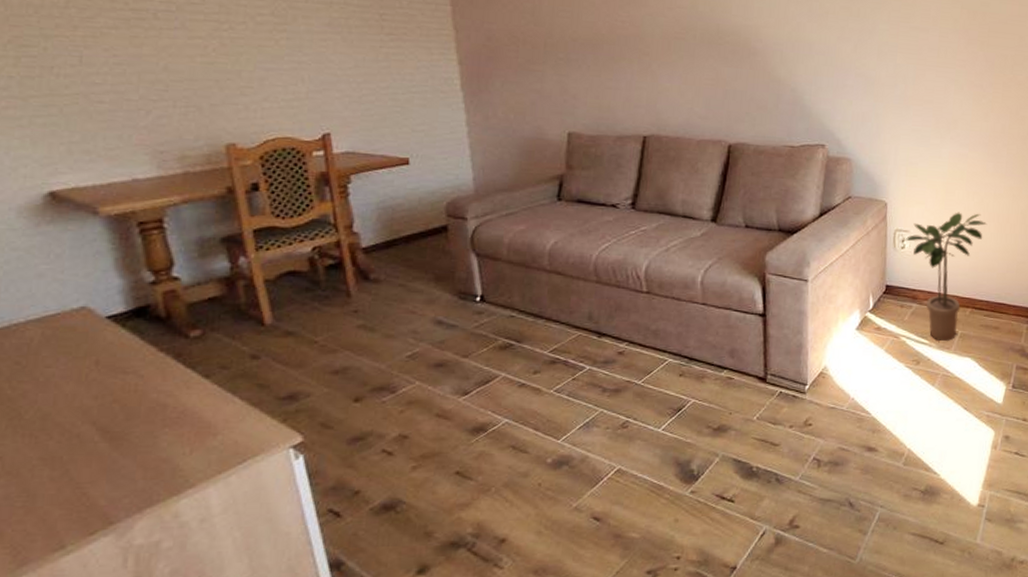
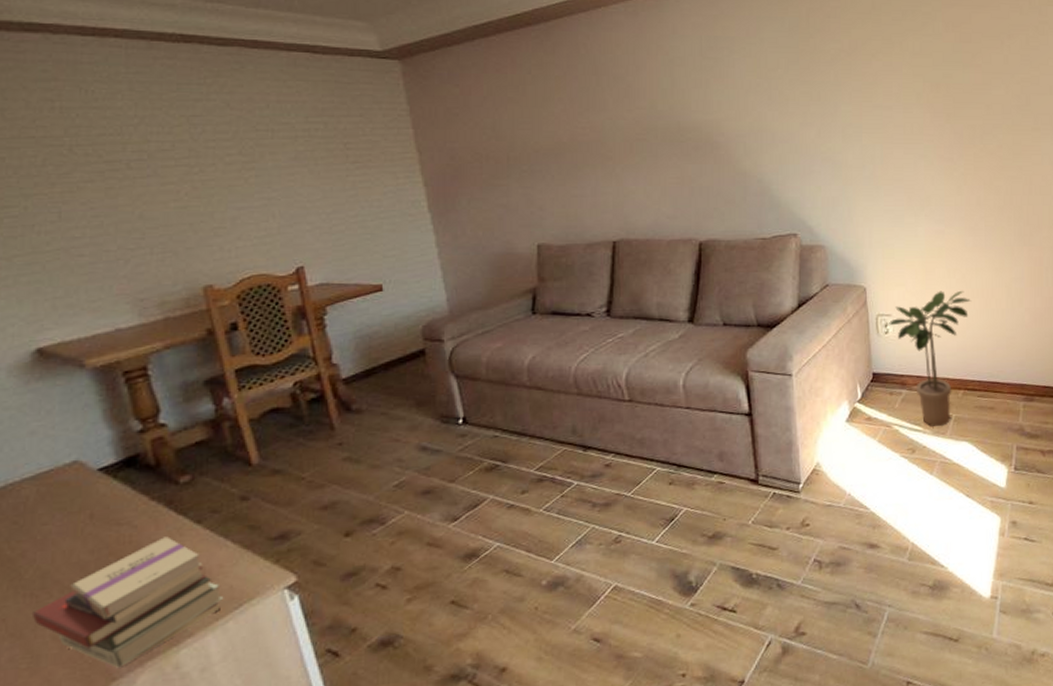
books: none [29,388,228,513] -> present [31,536,224,668]

